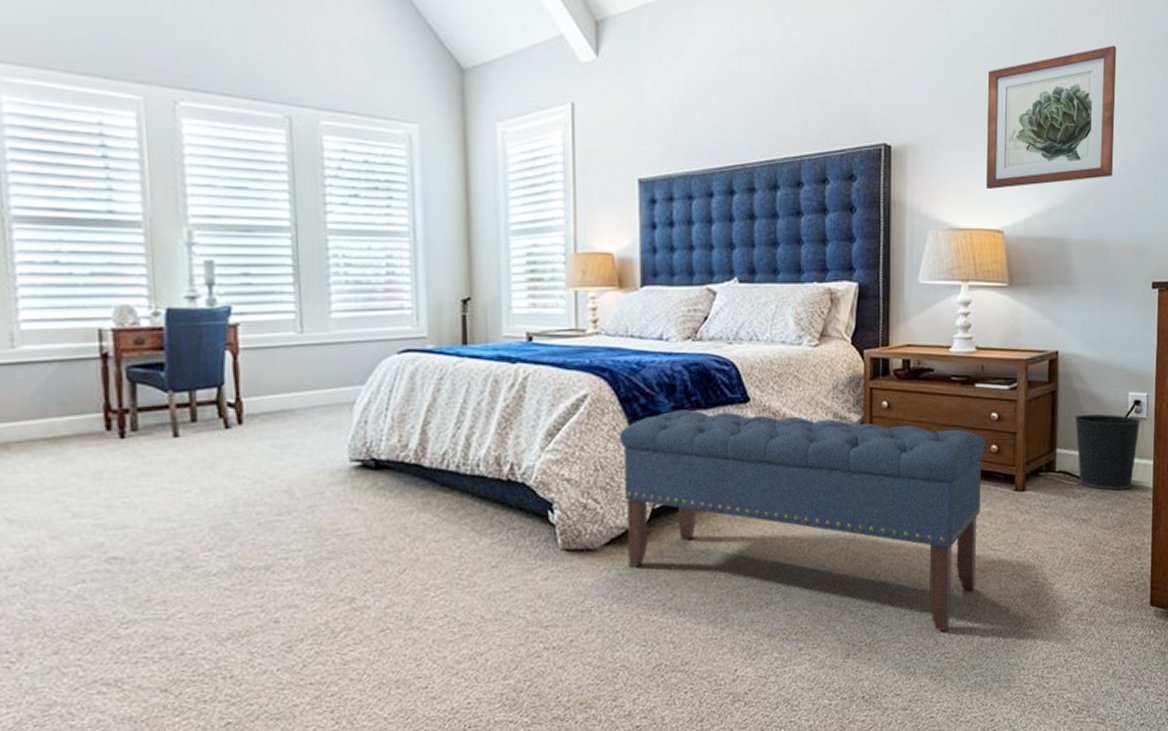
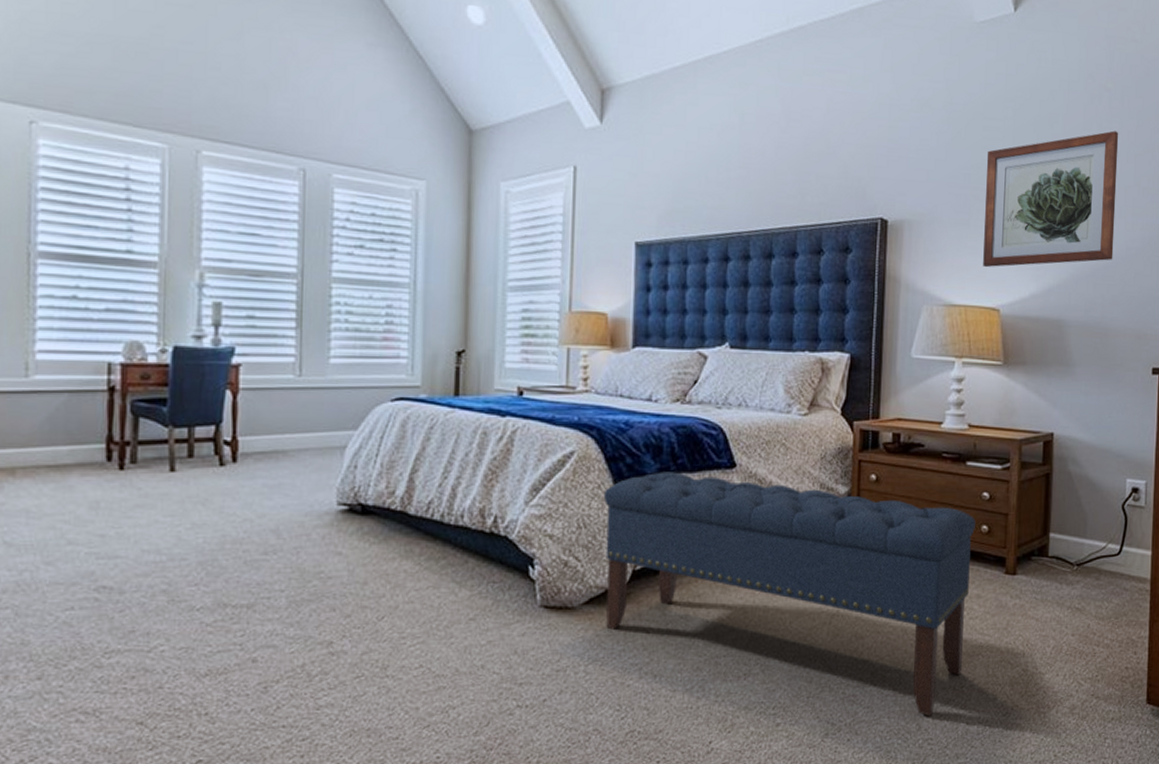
wastebasket: present [1074,413,1141,491] -> none [1069,499,1139,580]

